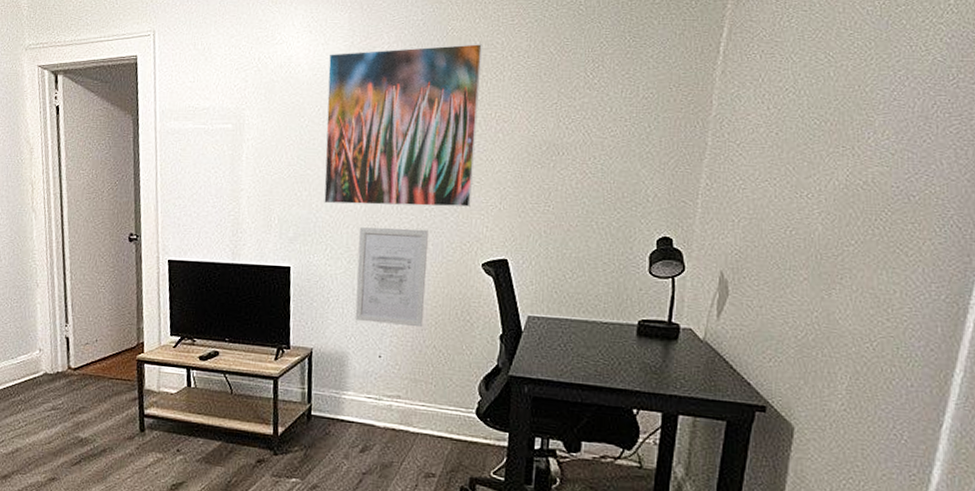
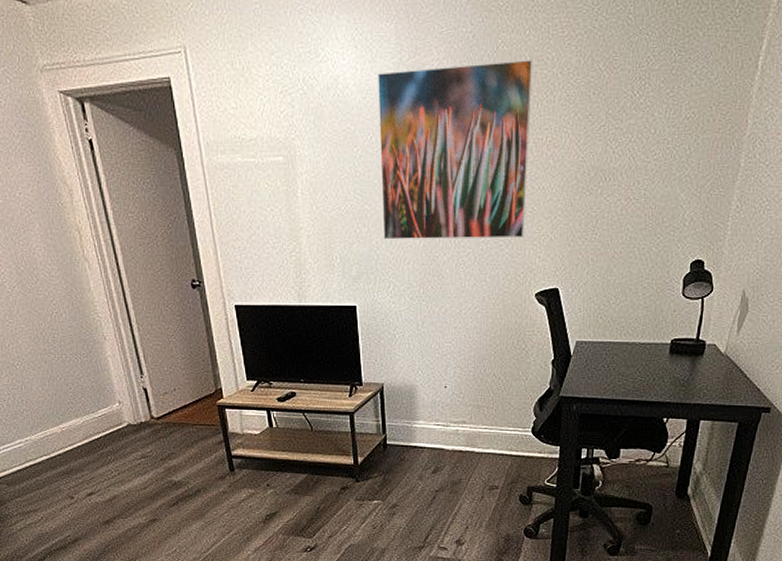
wall art: present [355,227,428,326] -> none [419,262,485,357]

